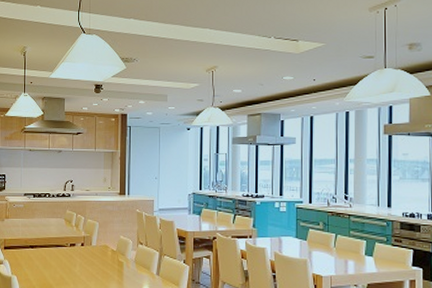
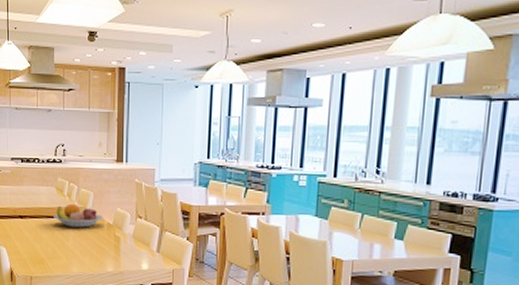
fruit bowl: none [62,233,108,255] -> present [53,203,103,228]

